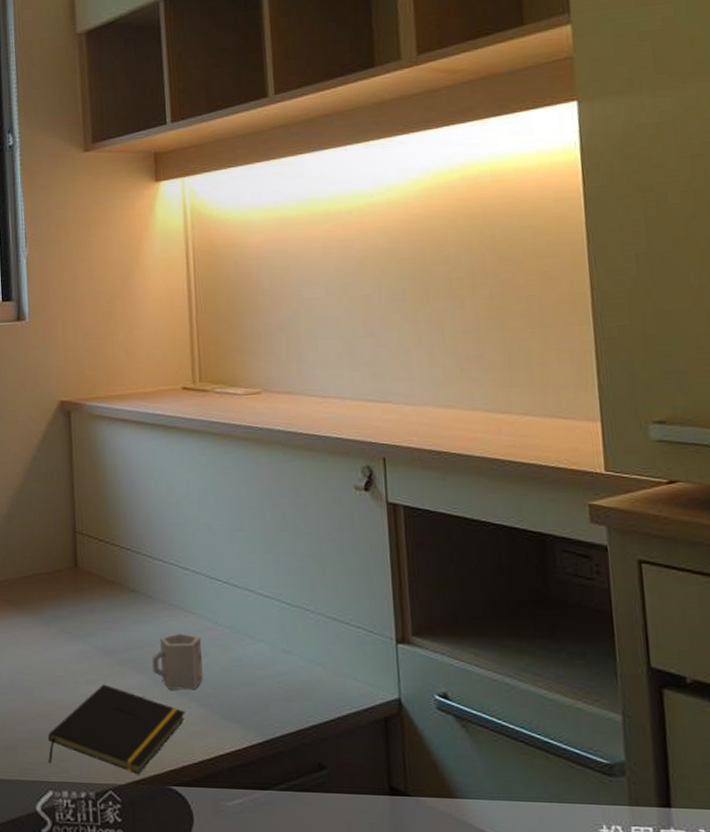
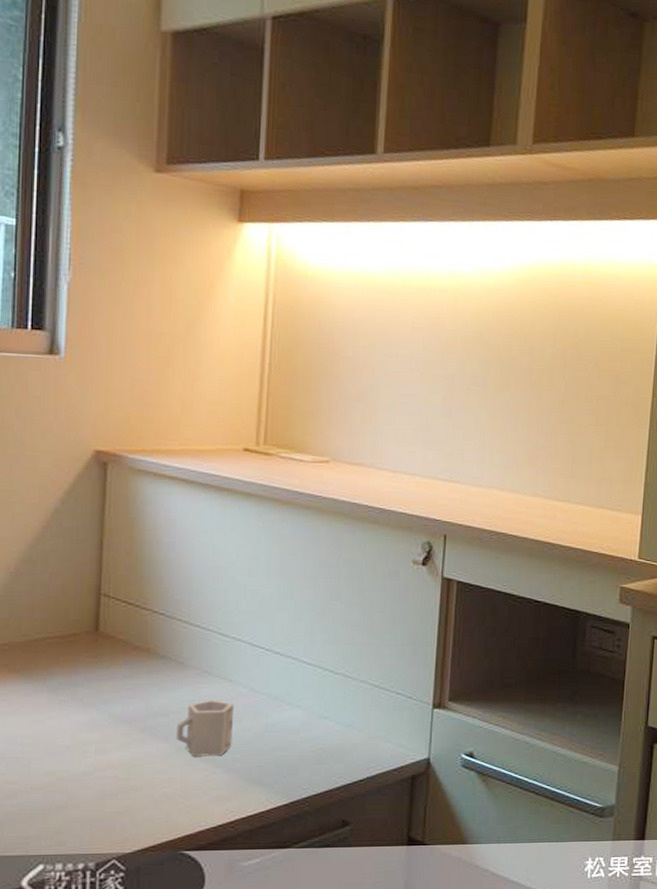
notepad: present [47,684,185,774] -> none [42,753,208,841]

